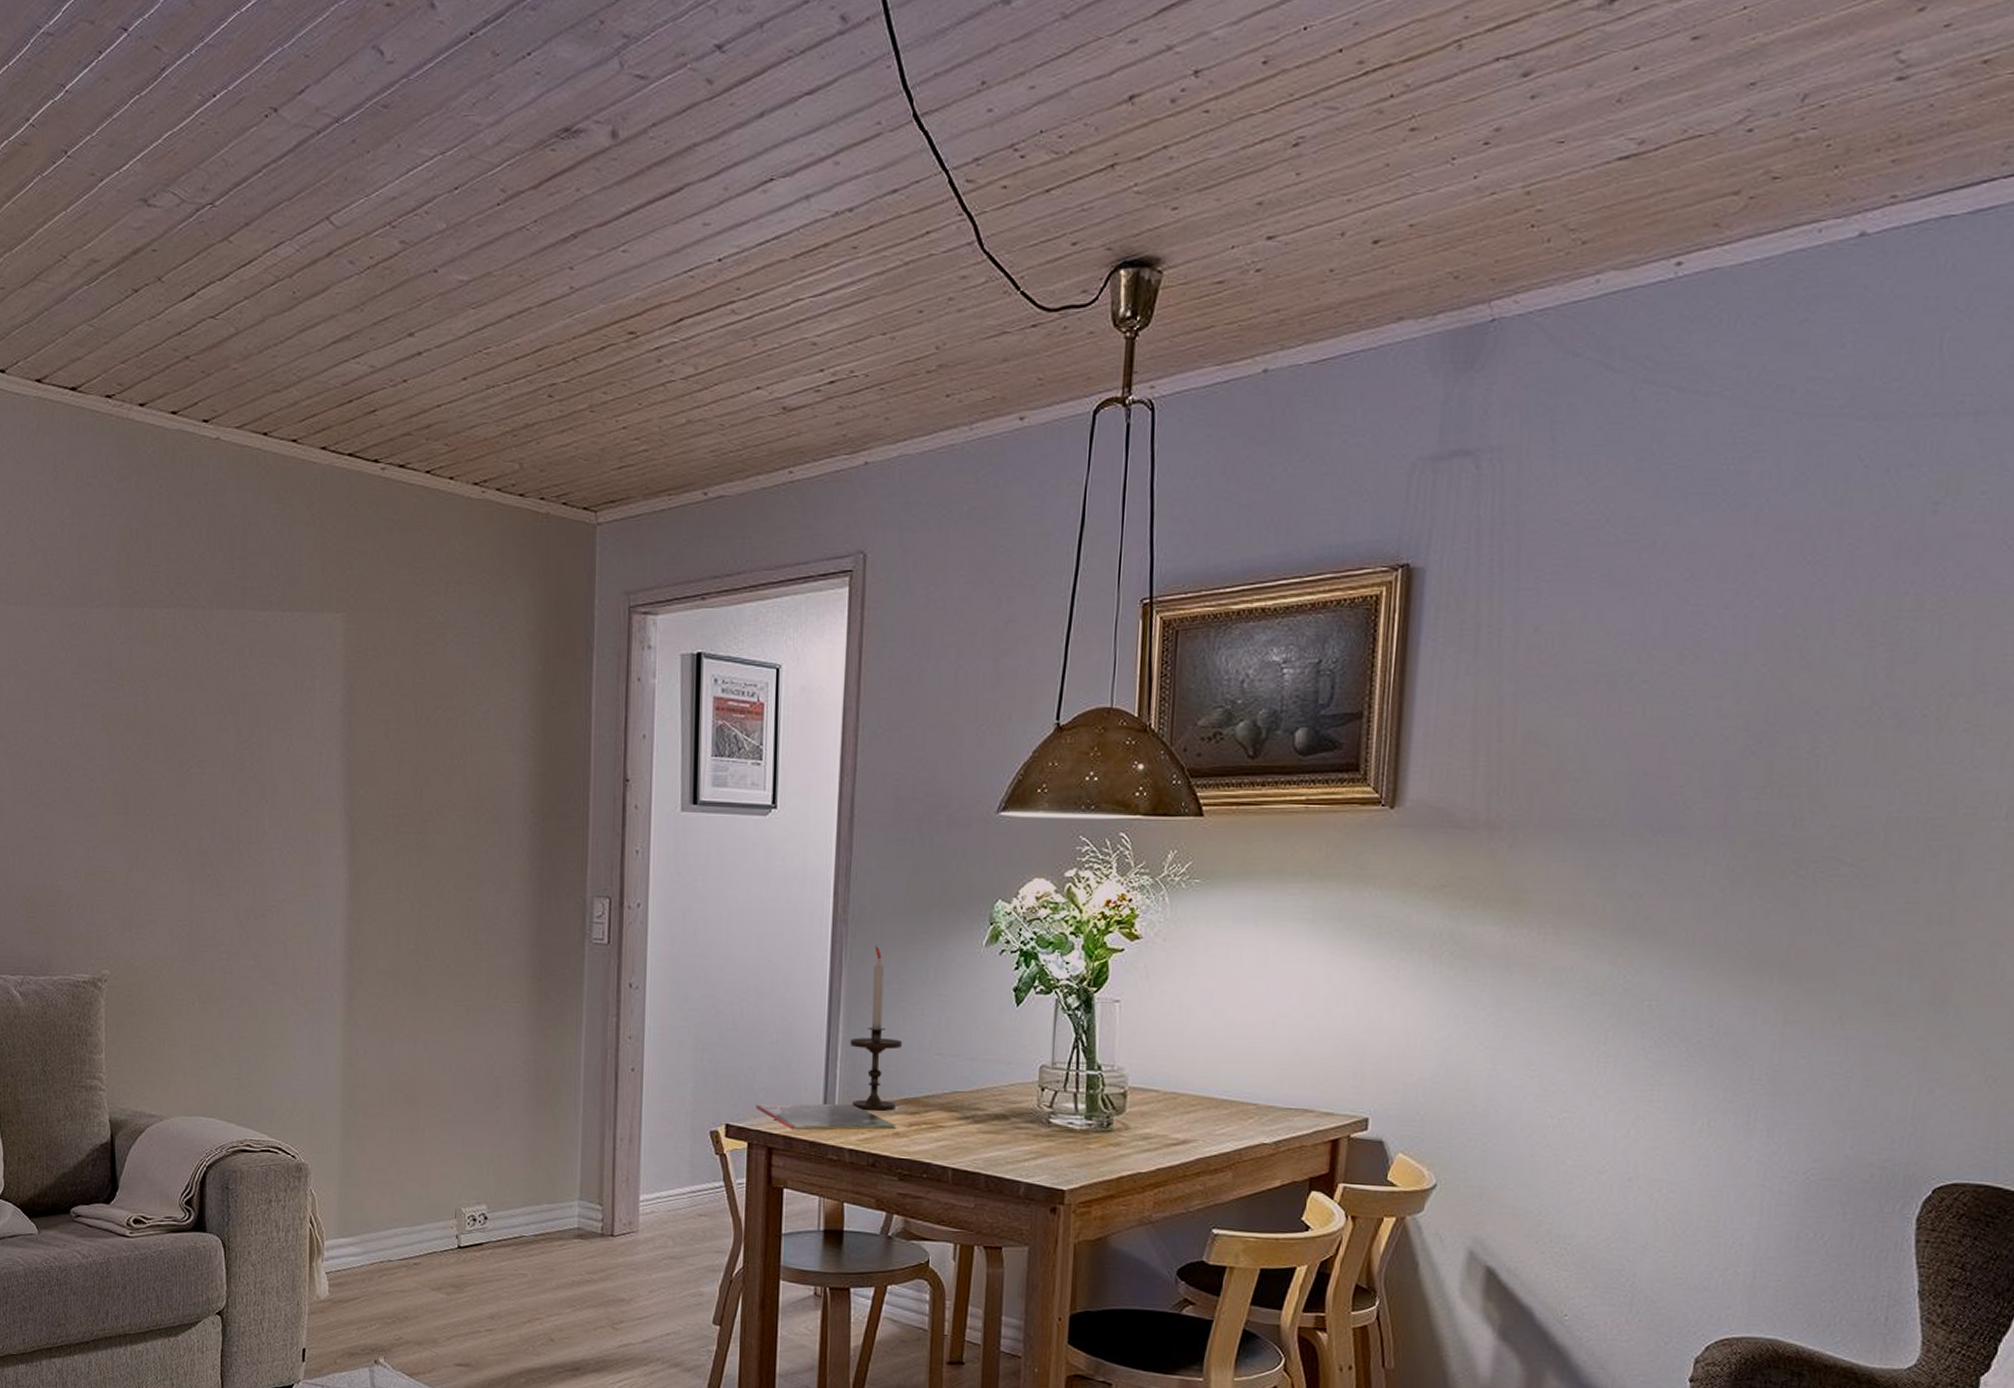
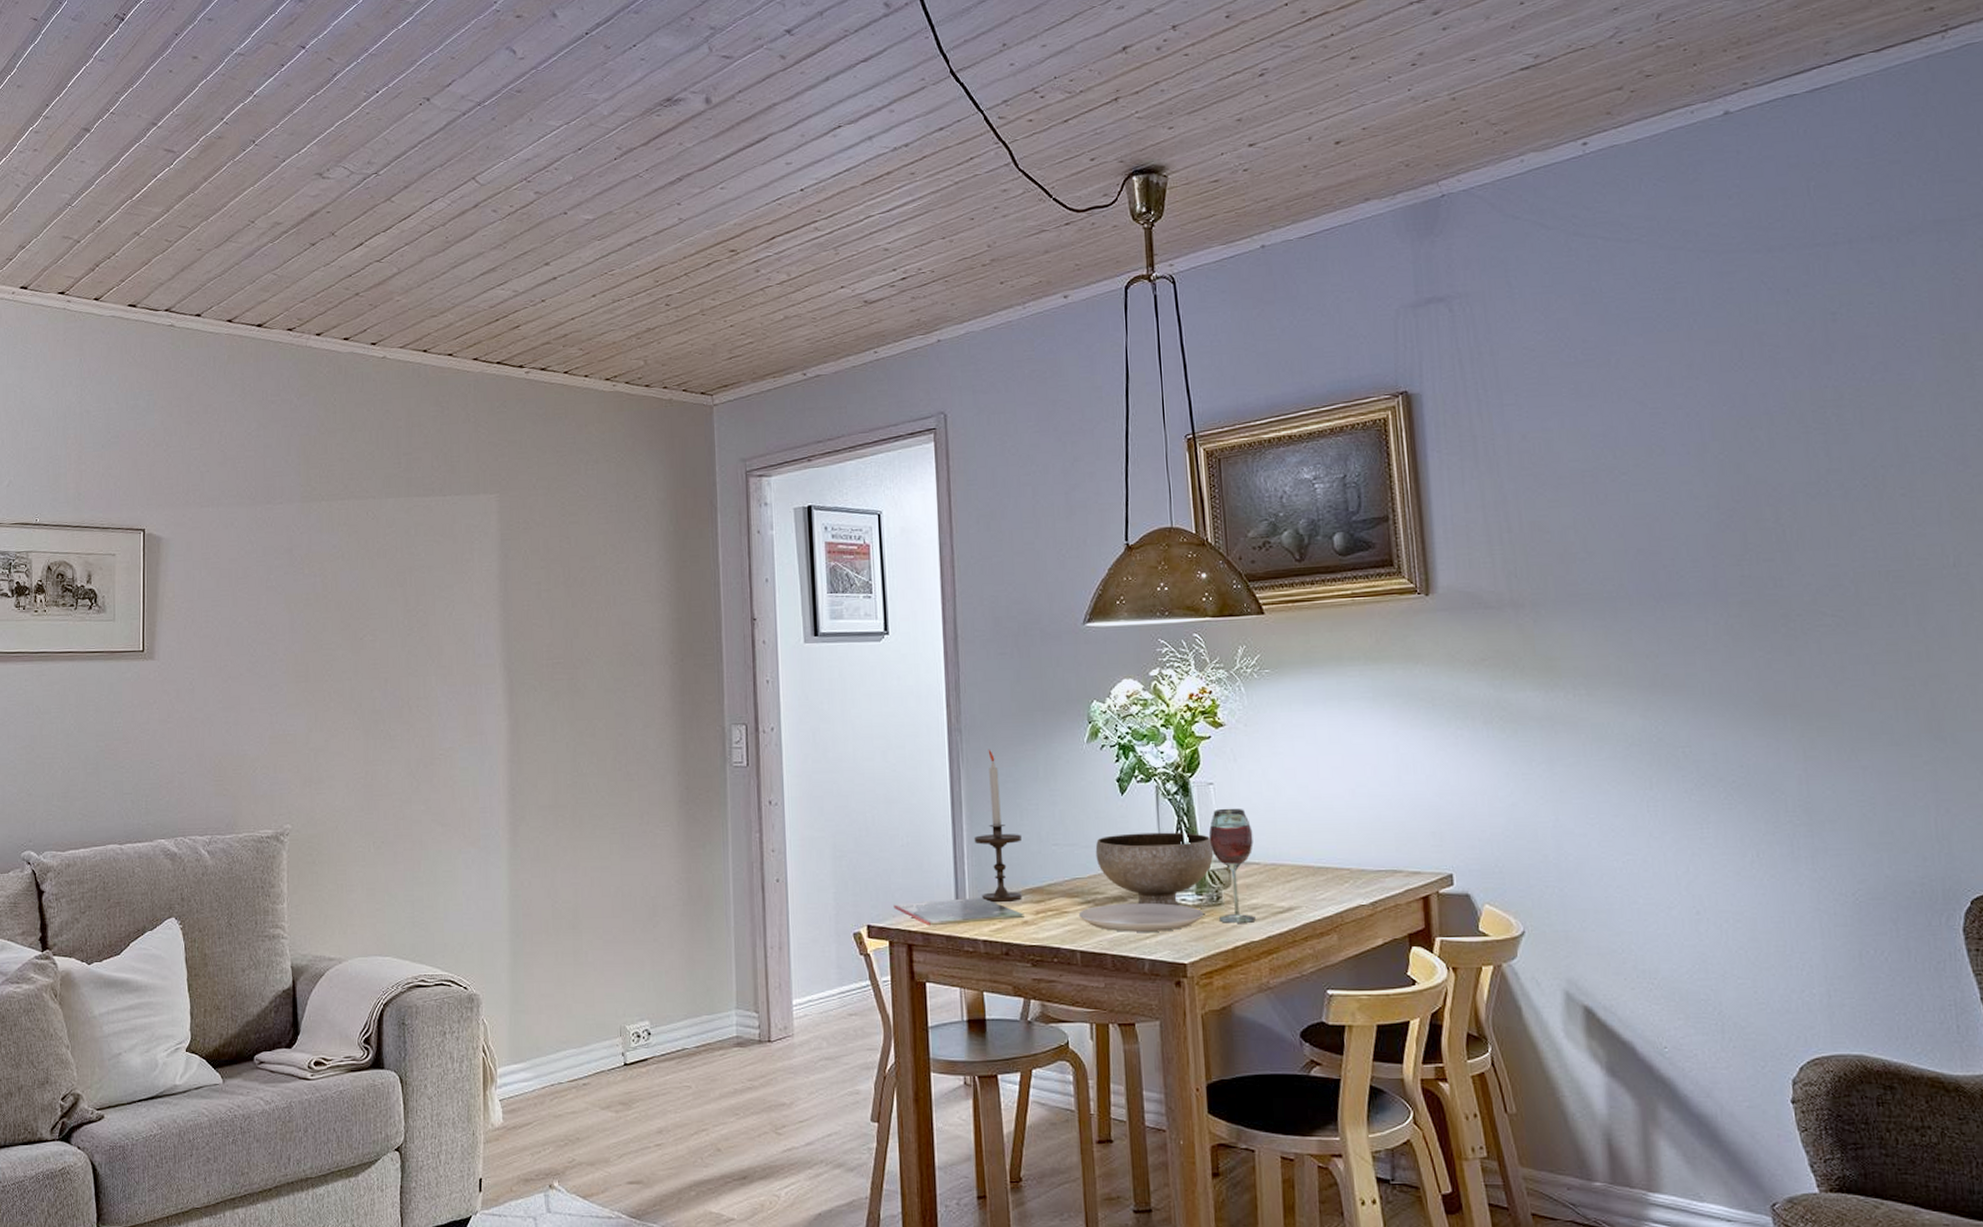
plate: none [954,1121,1091,1155] -> present [1078,902,1204,932]
bowl: none [980,1048,1111,1129] -> present [1095,832,1214,906]
wineglass: none [1107,1028,1156,1153] -> present [1208,808,1256,923]

